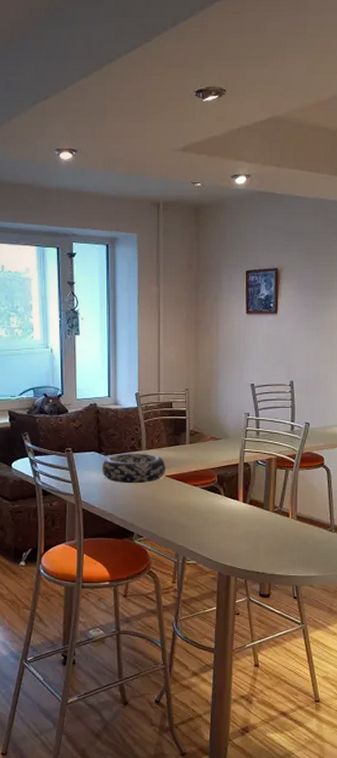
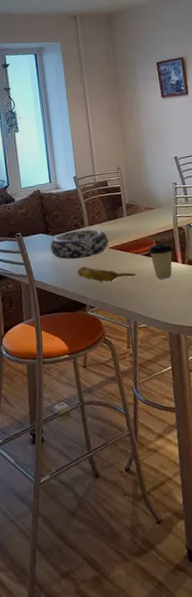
banana: none [129,492,191,513] -> present [77,266,136,282]
coffee cup: none [208,478,236,517] -> present [148,243,174,280]

